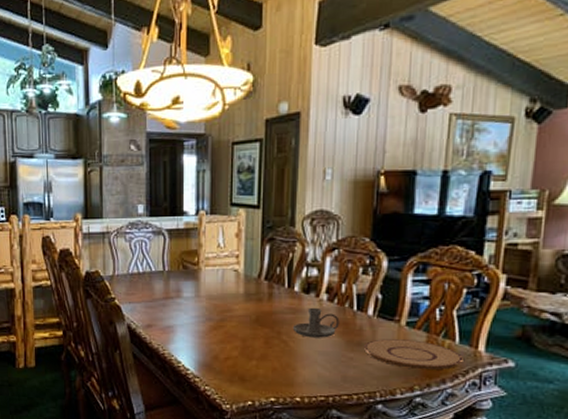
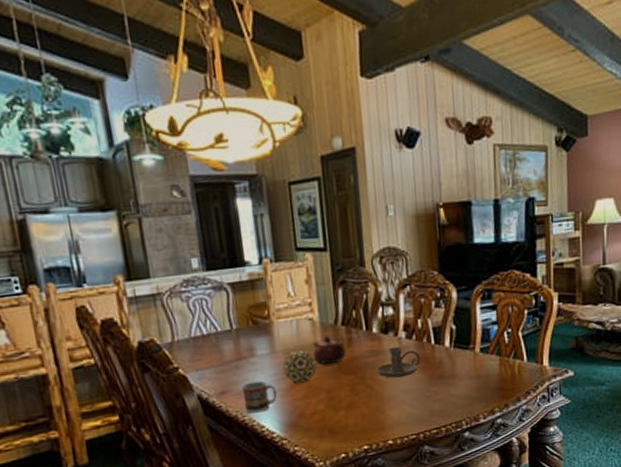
cup: none [165,320,196,349] -> present [241,380,277,414]
decorative ball: none [204,298,236,328] -> present [282,350,317,383]
teapot: none [233,288,265,315] -> present [312,336,346,365]
plate: present [363,339,463,371] -> none [444,364,532,393]

